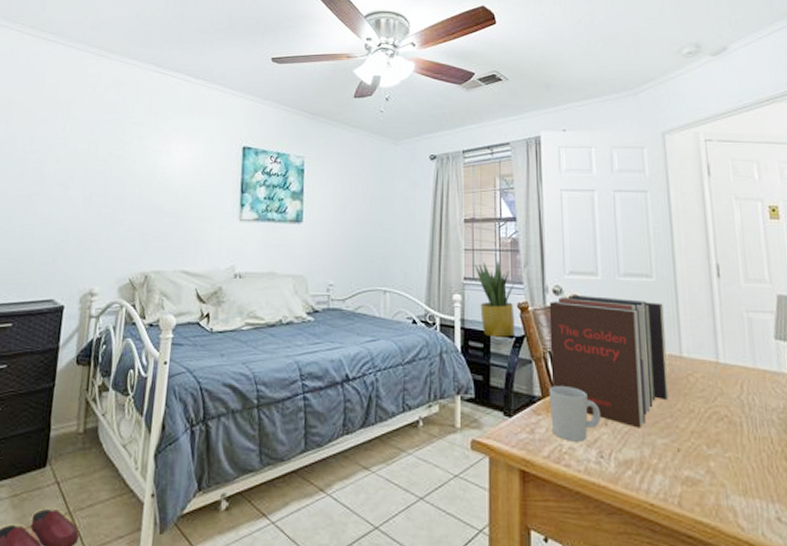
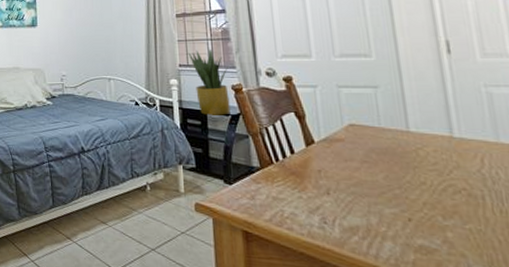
books: present [549,295,669,428] -> none [262,77,397,198]
mug: present [549,386,600,442] -> none [267,158,322,209]

